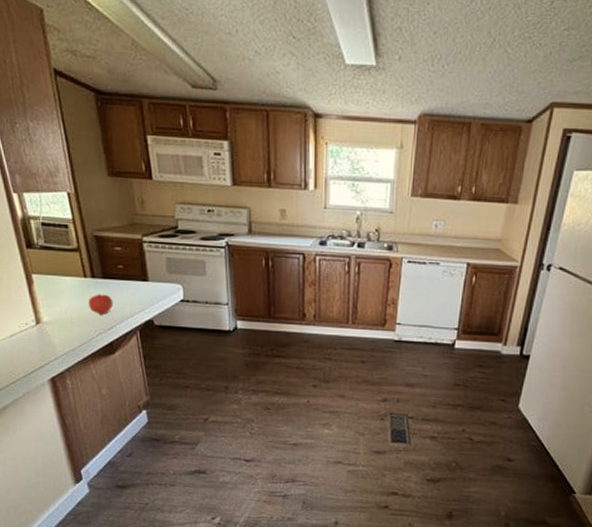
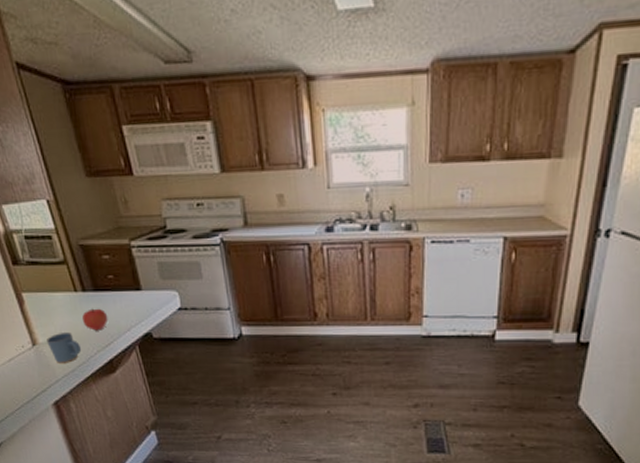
mug: none [51,313,84,342] -> present [47,331,82,363]

